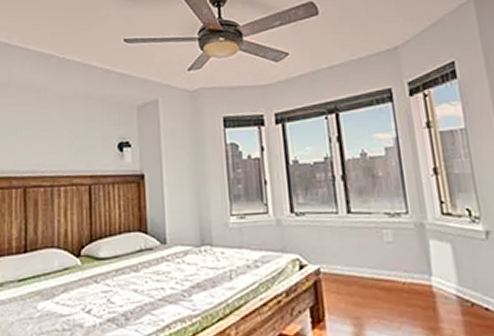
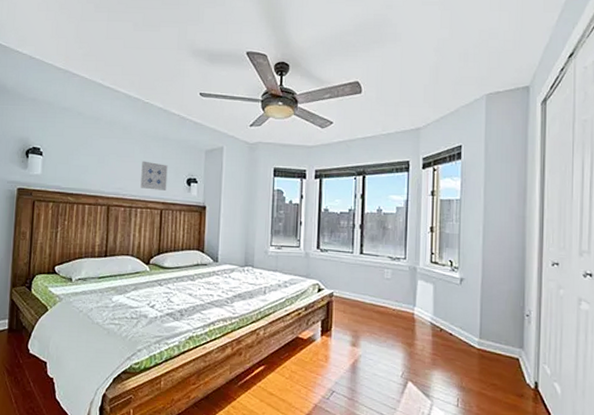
wall art: none [62,127,94,162] -> present [140,161,168,191]

